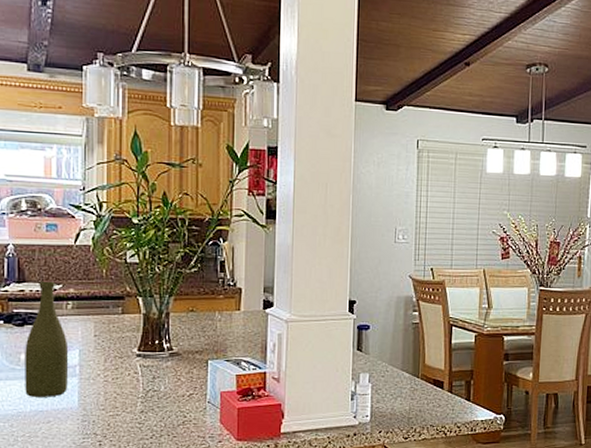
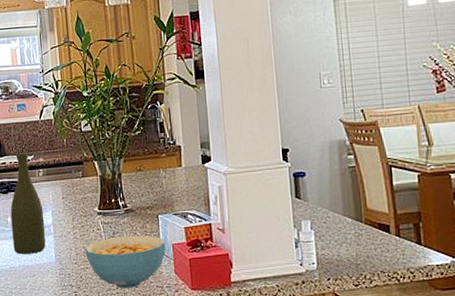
cereal bowl: none [116,381,213,439] -> present [85,235,166,289]

